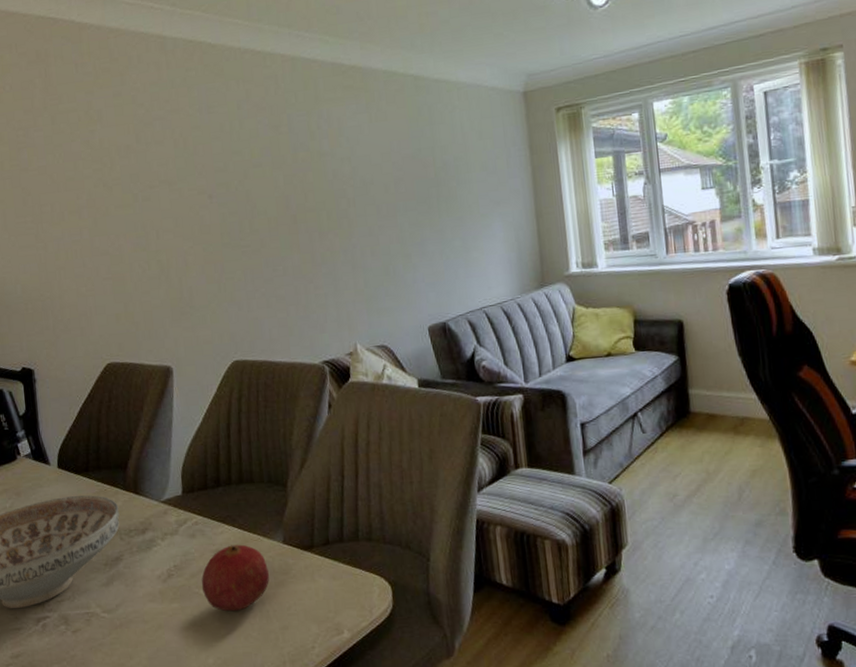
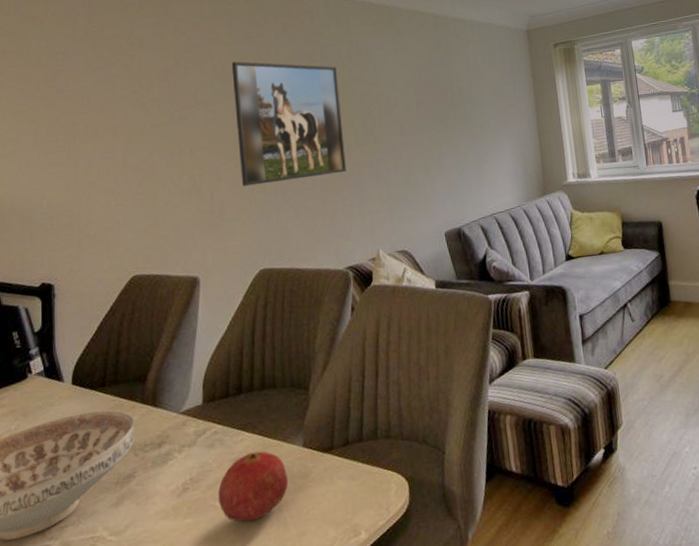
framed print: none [193,135,319,273] -> present [231,61,346,187]

